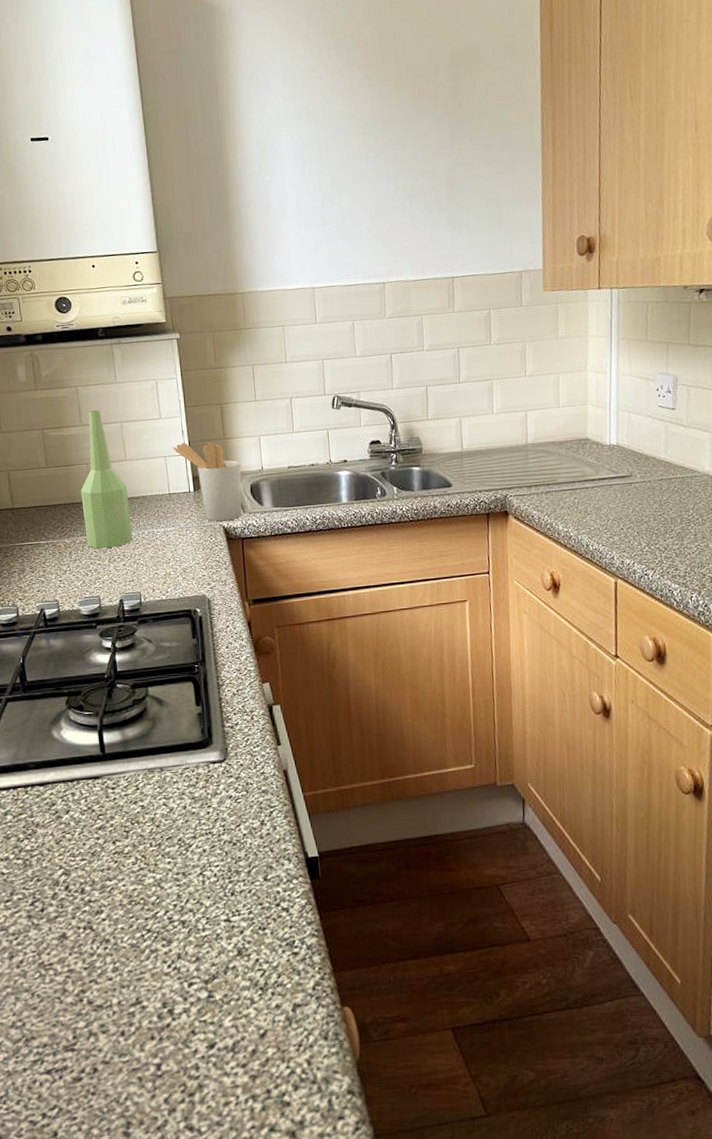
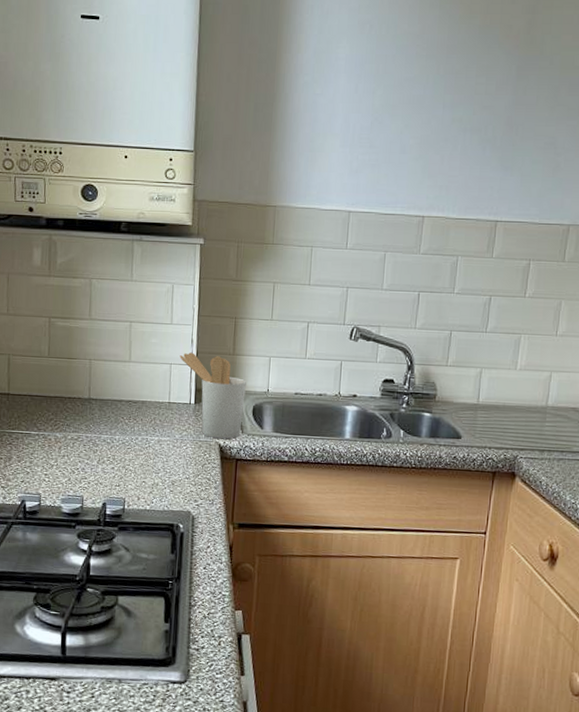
bottle: present [80,410,133,549] -> none [78,306,127,449]

